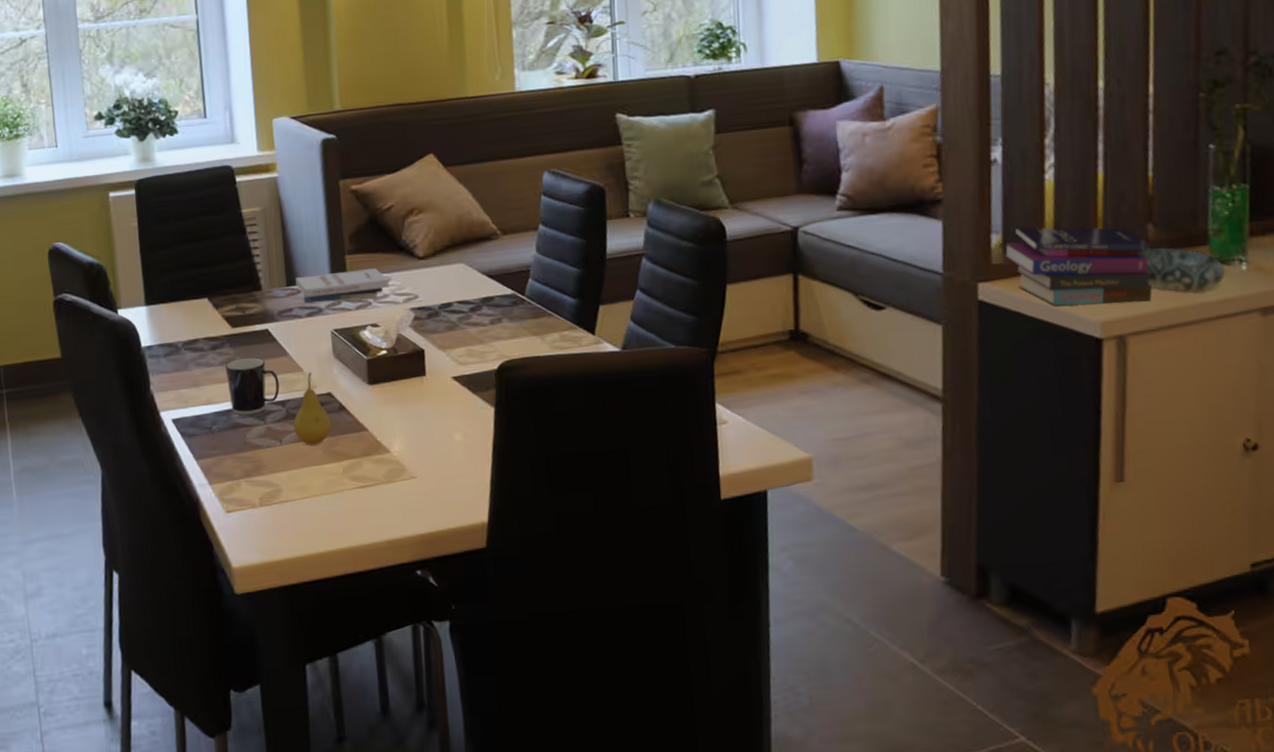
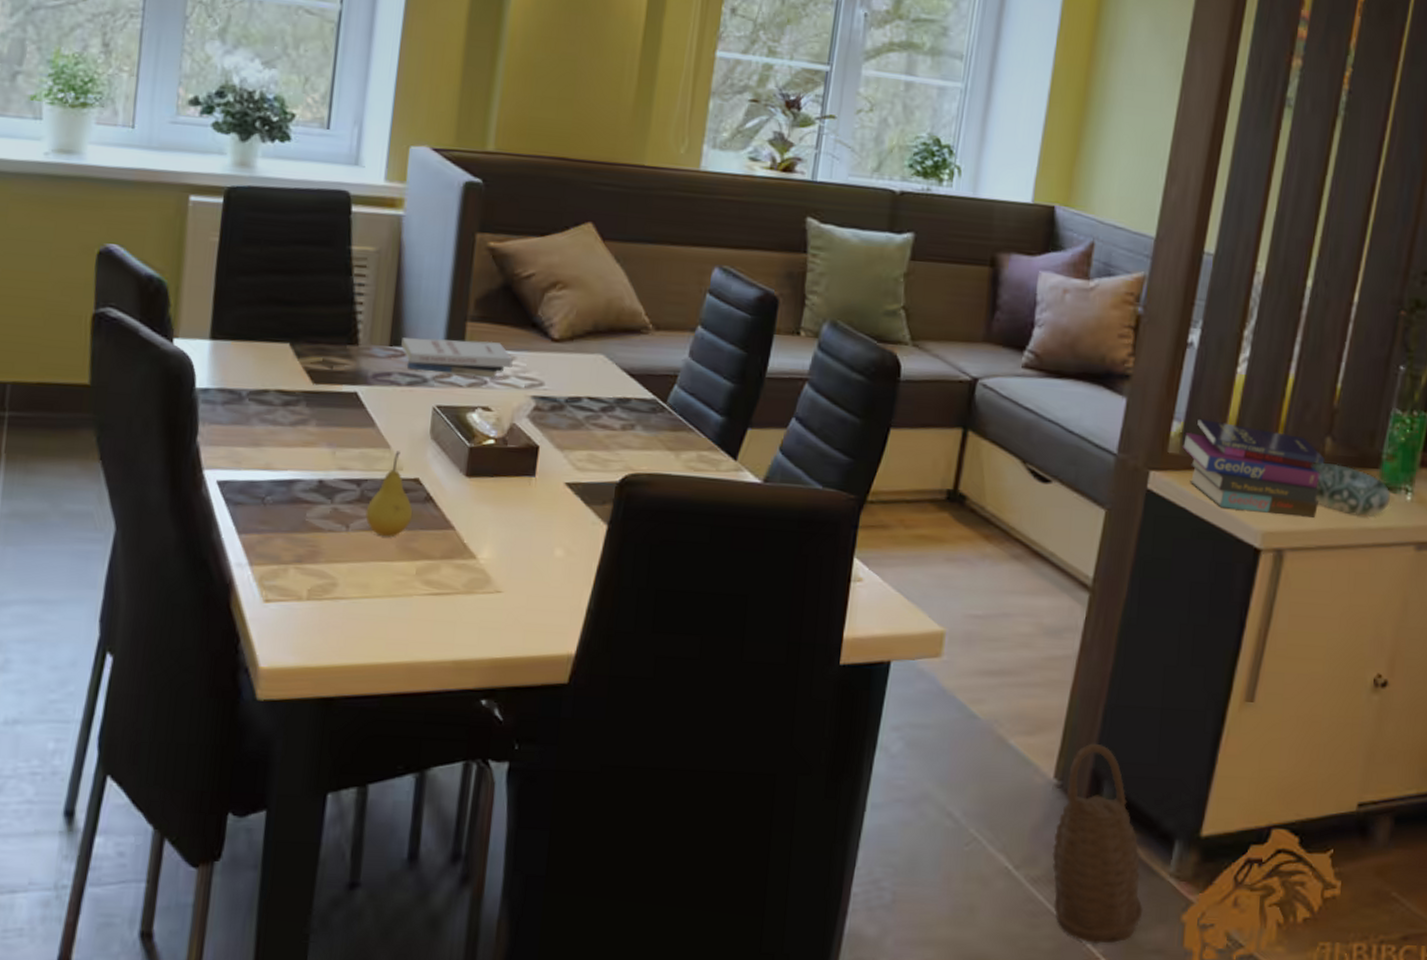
mug: present [224,357,280,415] -> none [294,421,359,490]
basket: none [951,539,1053,724] -> present [1052,743,1143,944]

